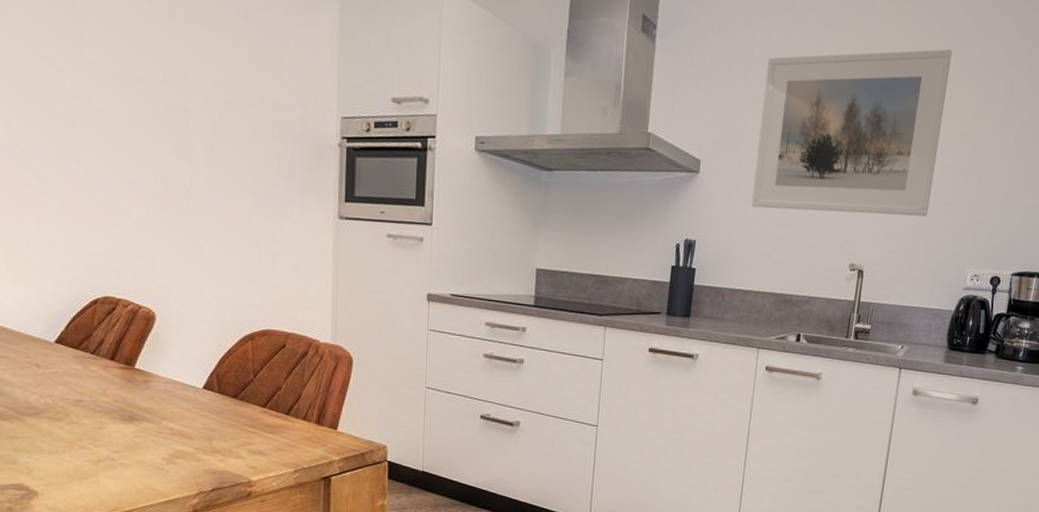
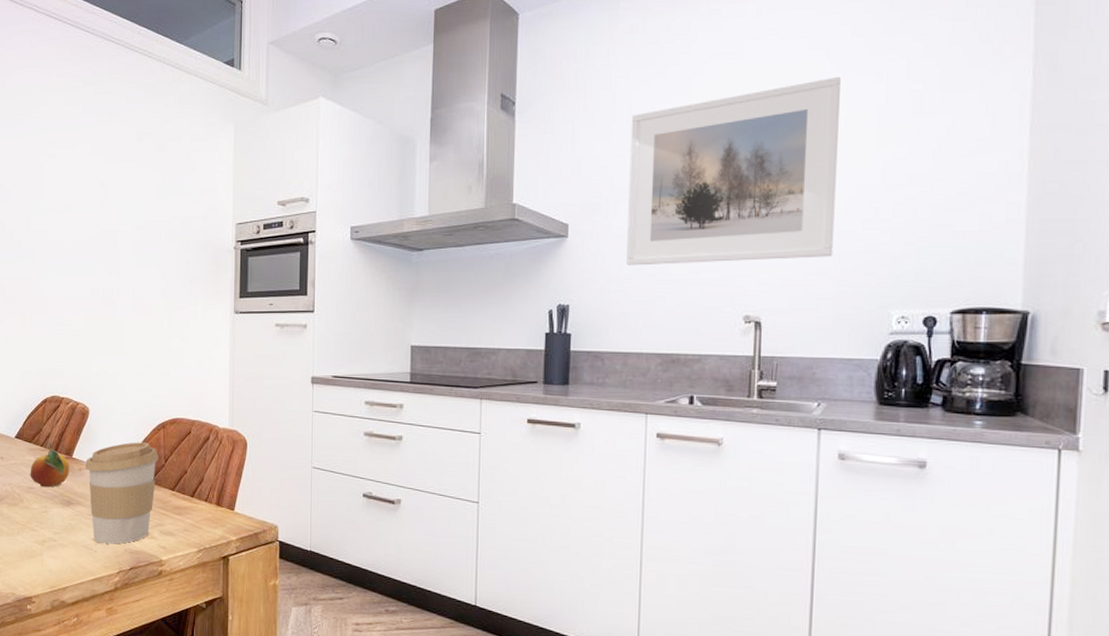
fruit: none [77,348,131,401] -> present [30,441,69,488]
coffee cup: none [151,353,245,464] -> present [84,442,158,544]

